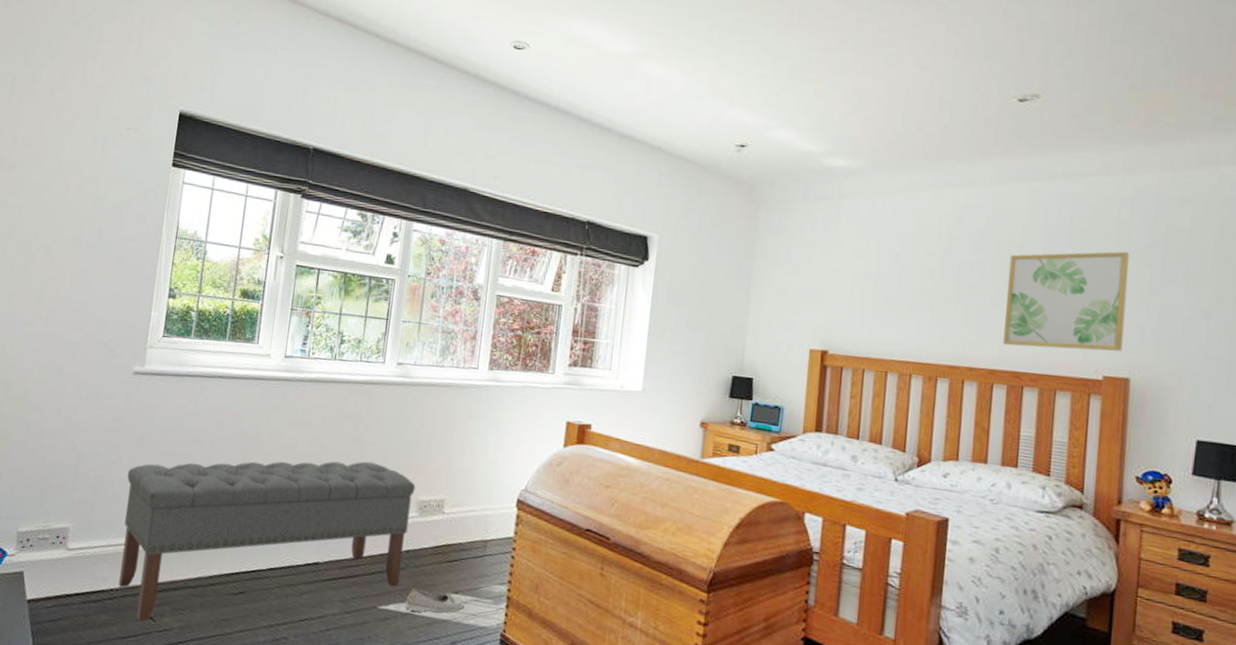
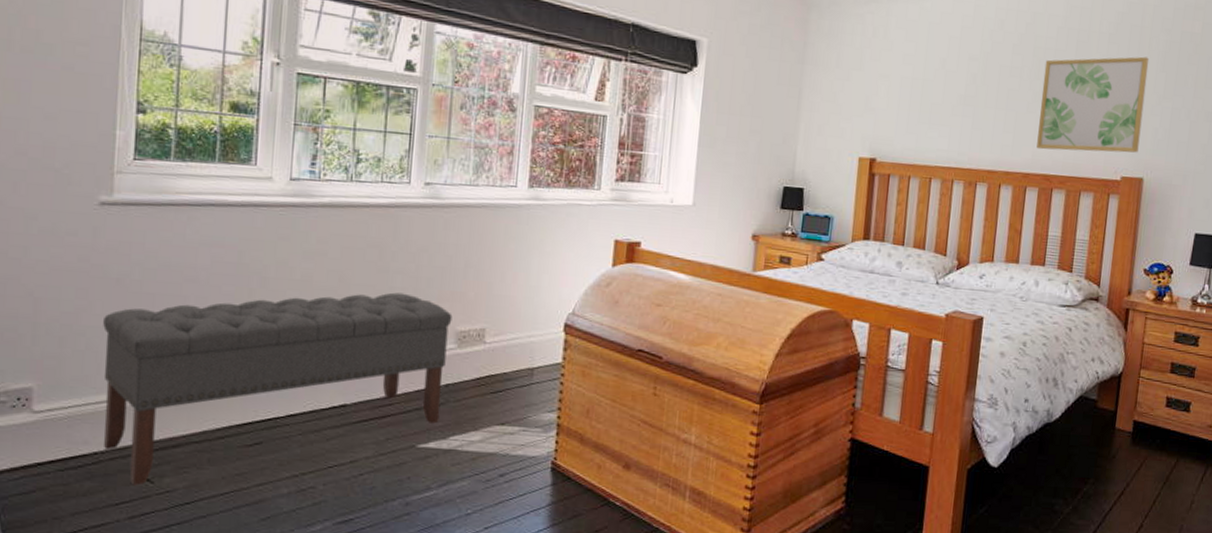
shoe: present [406,588,465,613] -> none [448,423,512,447]

